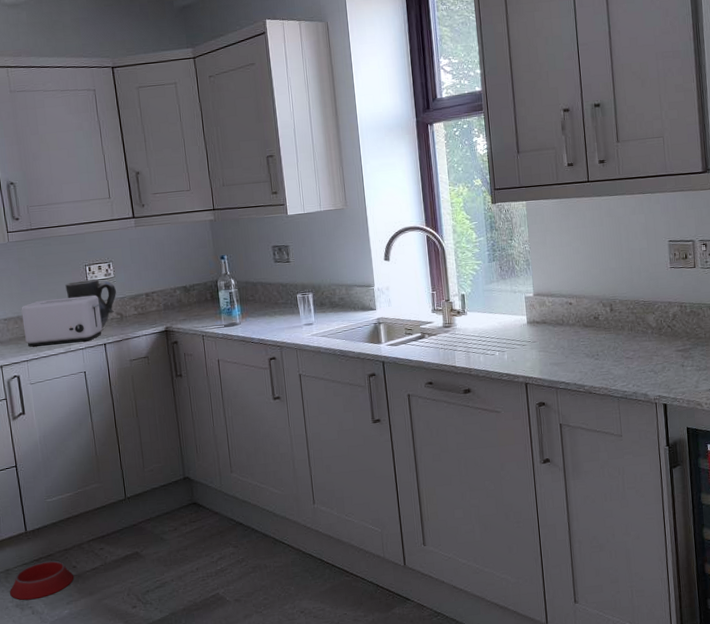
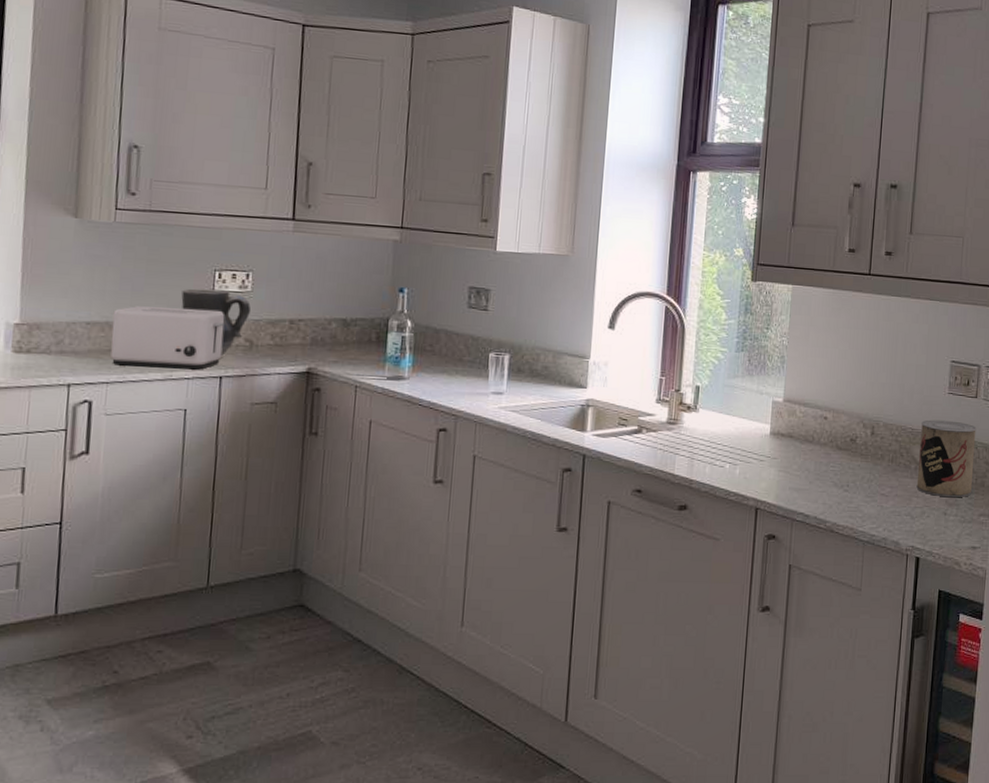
pet bowl: present [9,560,74,600] -> none [12,660,113,711]
tin can: none [651,289,703,353] -> present [916,419,976,498]

